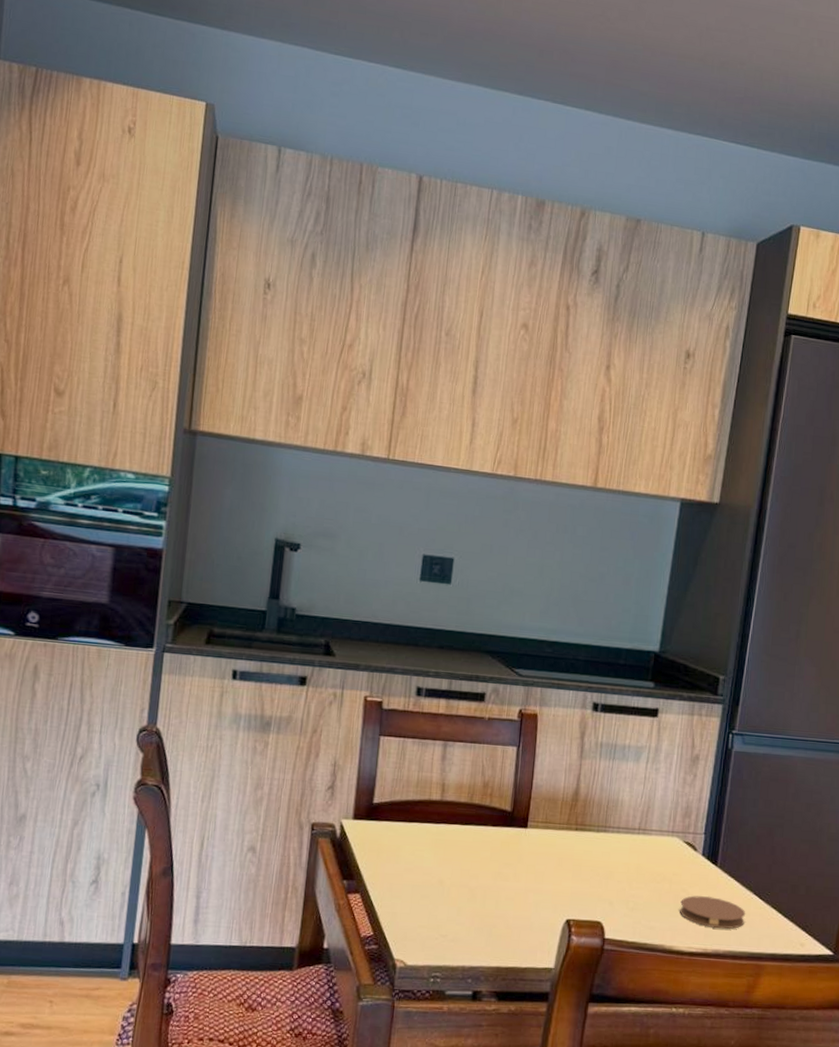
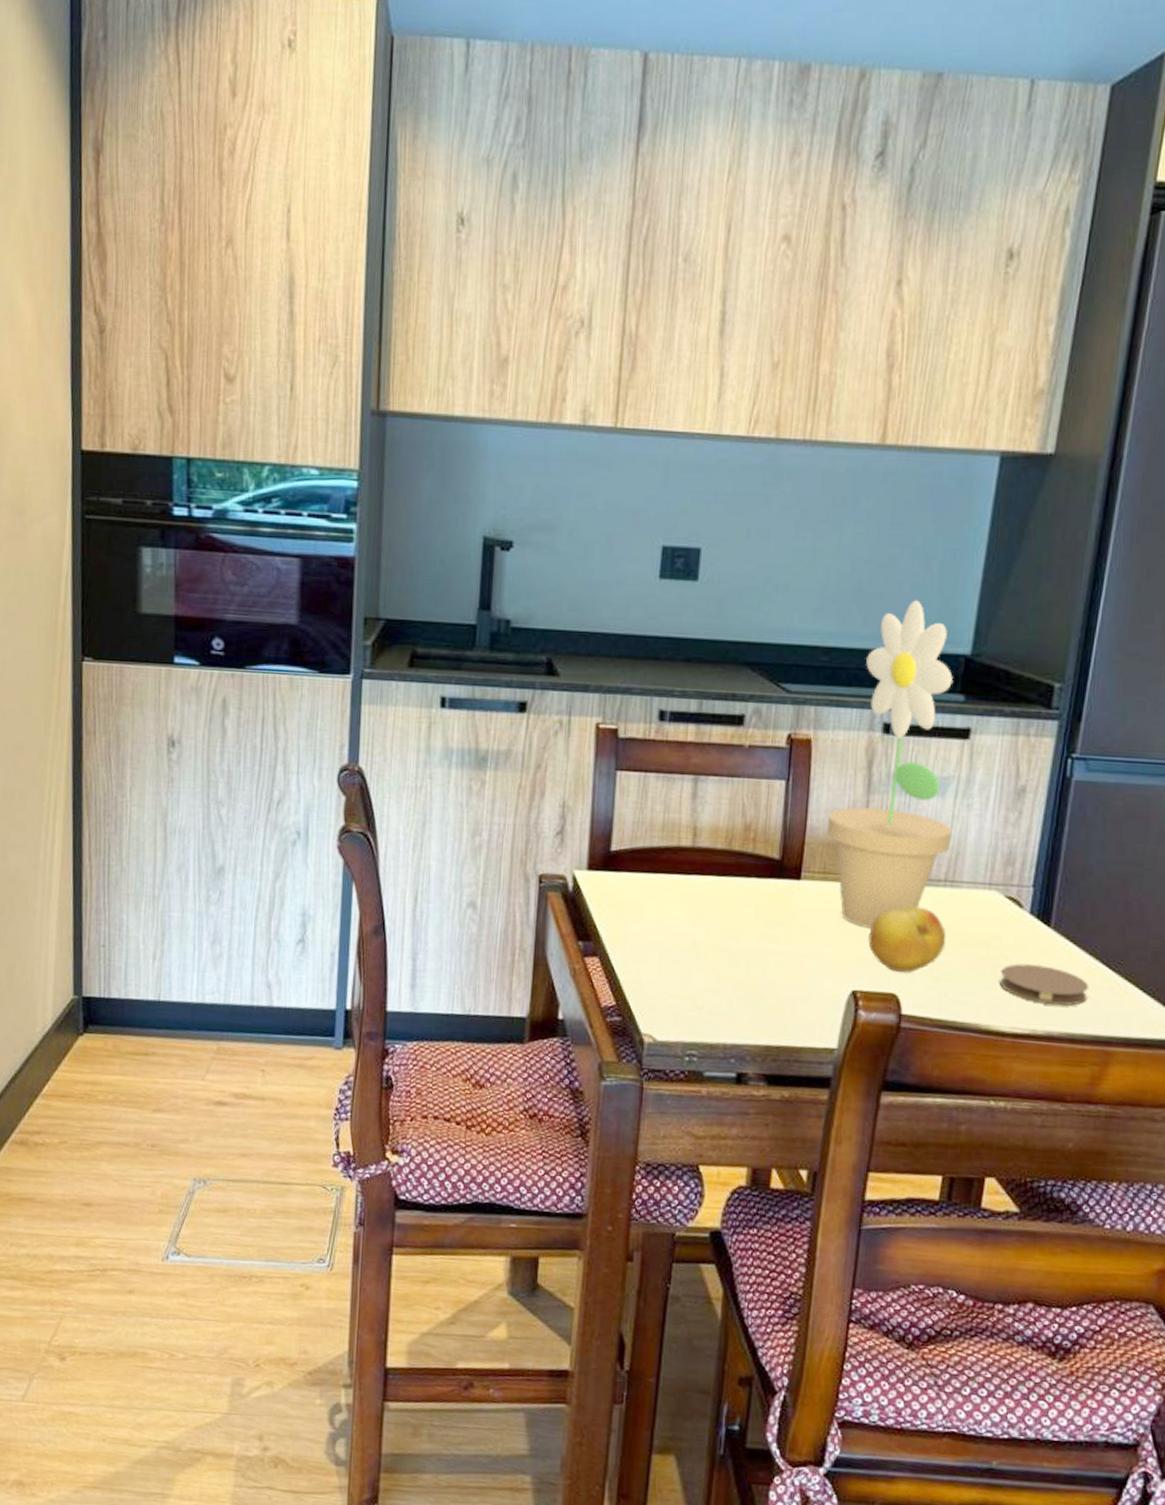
potted flower: none [548,607,646,868] -> present [826,600,954,929]
fruit: none [580,850,640,904] -> present [868,906,947,972]

